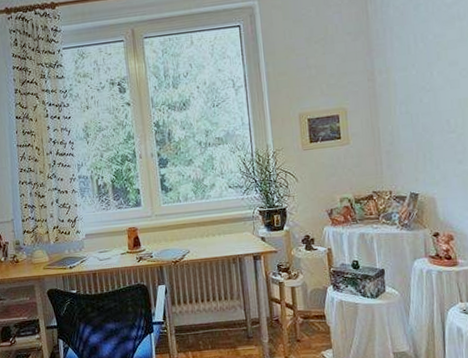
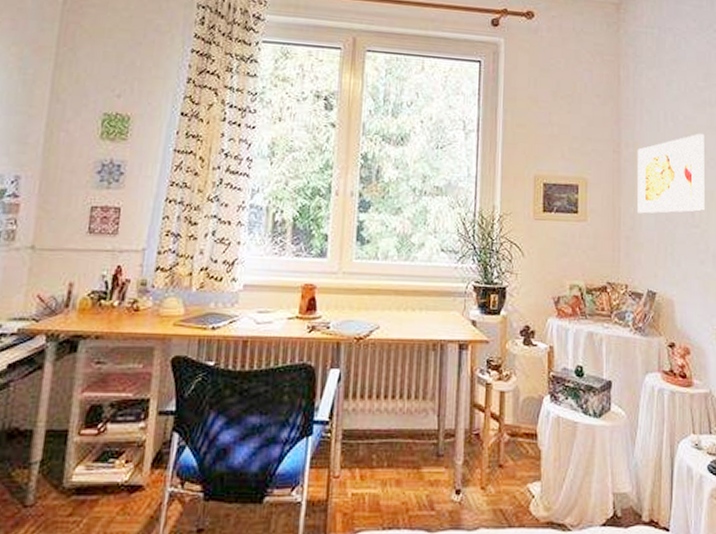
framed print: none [390,47,460,130] -> present [637,133,705,214]

